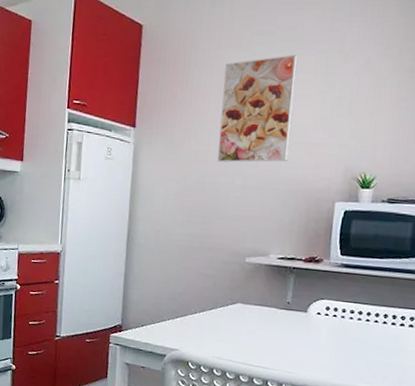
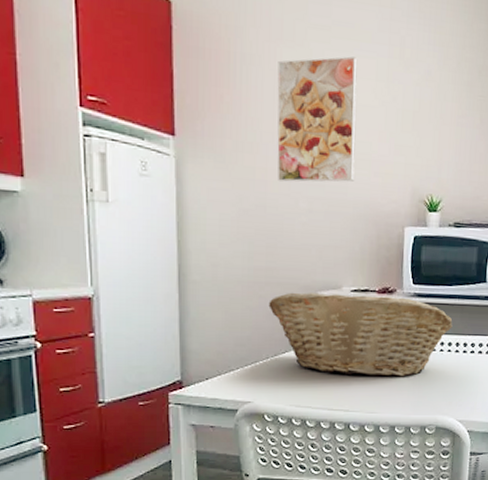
fruit basket: none [200,256,382,343] -> present [268,292,453,377]

